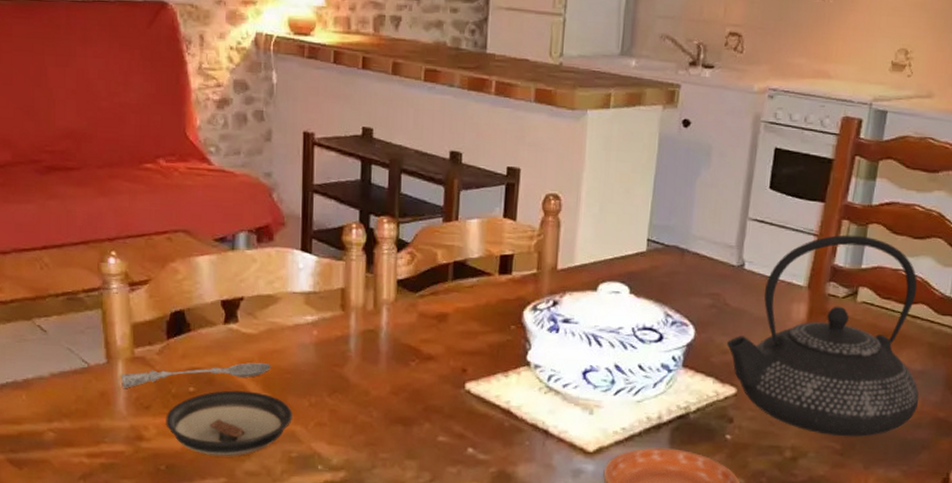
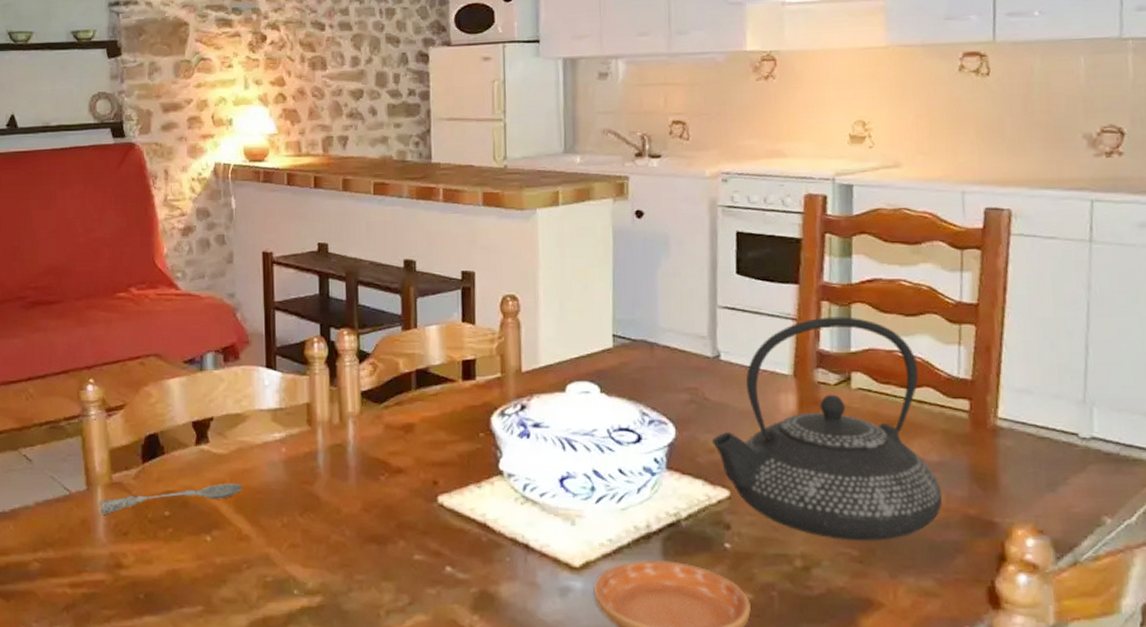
saucer: present [166,390,292,457] -> none [143,513,266,584]

